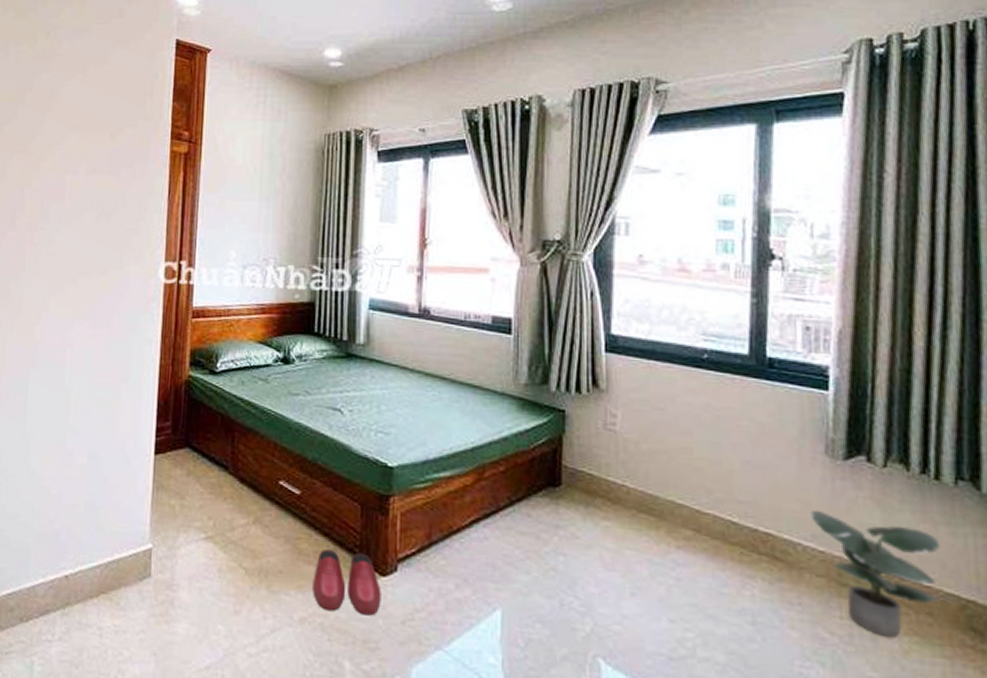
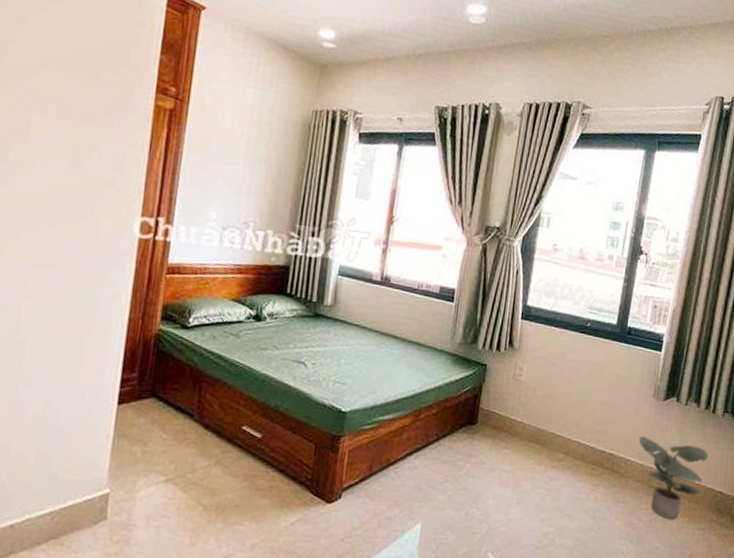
slippers: present [313,549,381,616] -> none [265,484,326,537]

